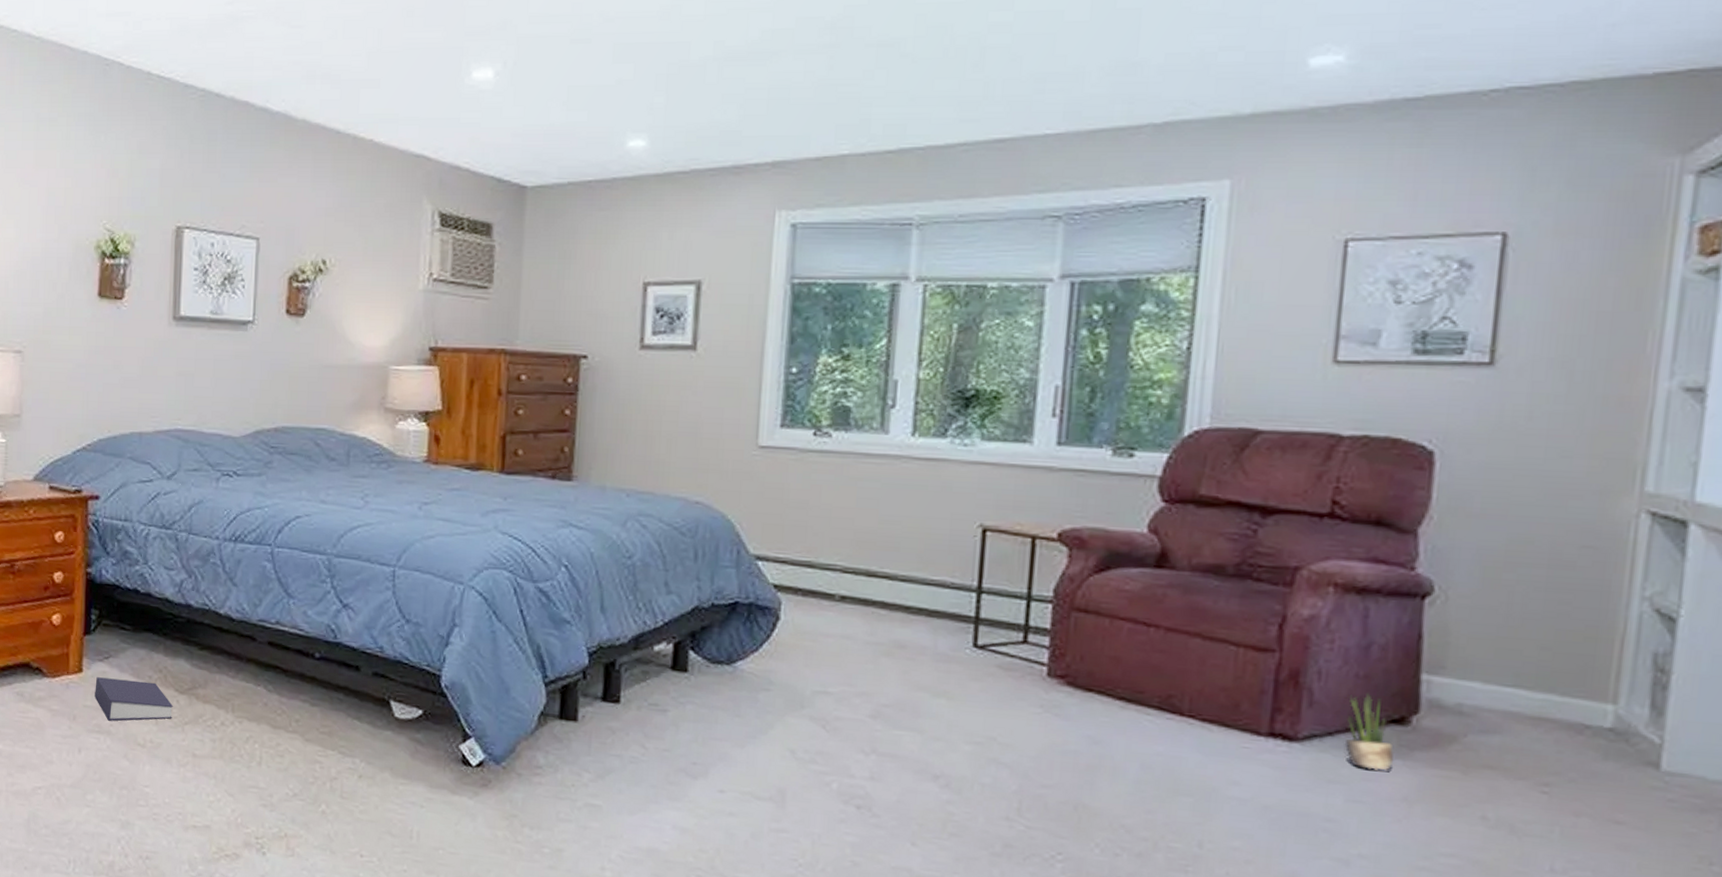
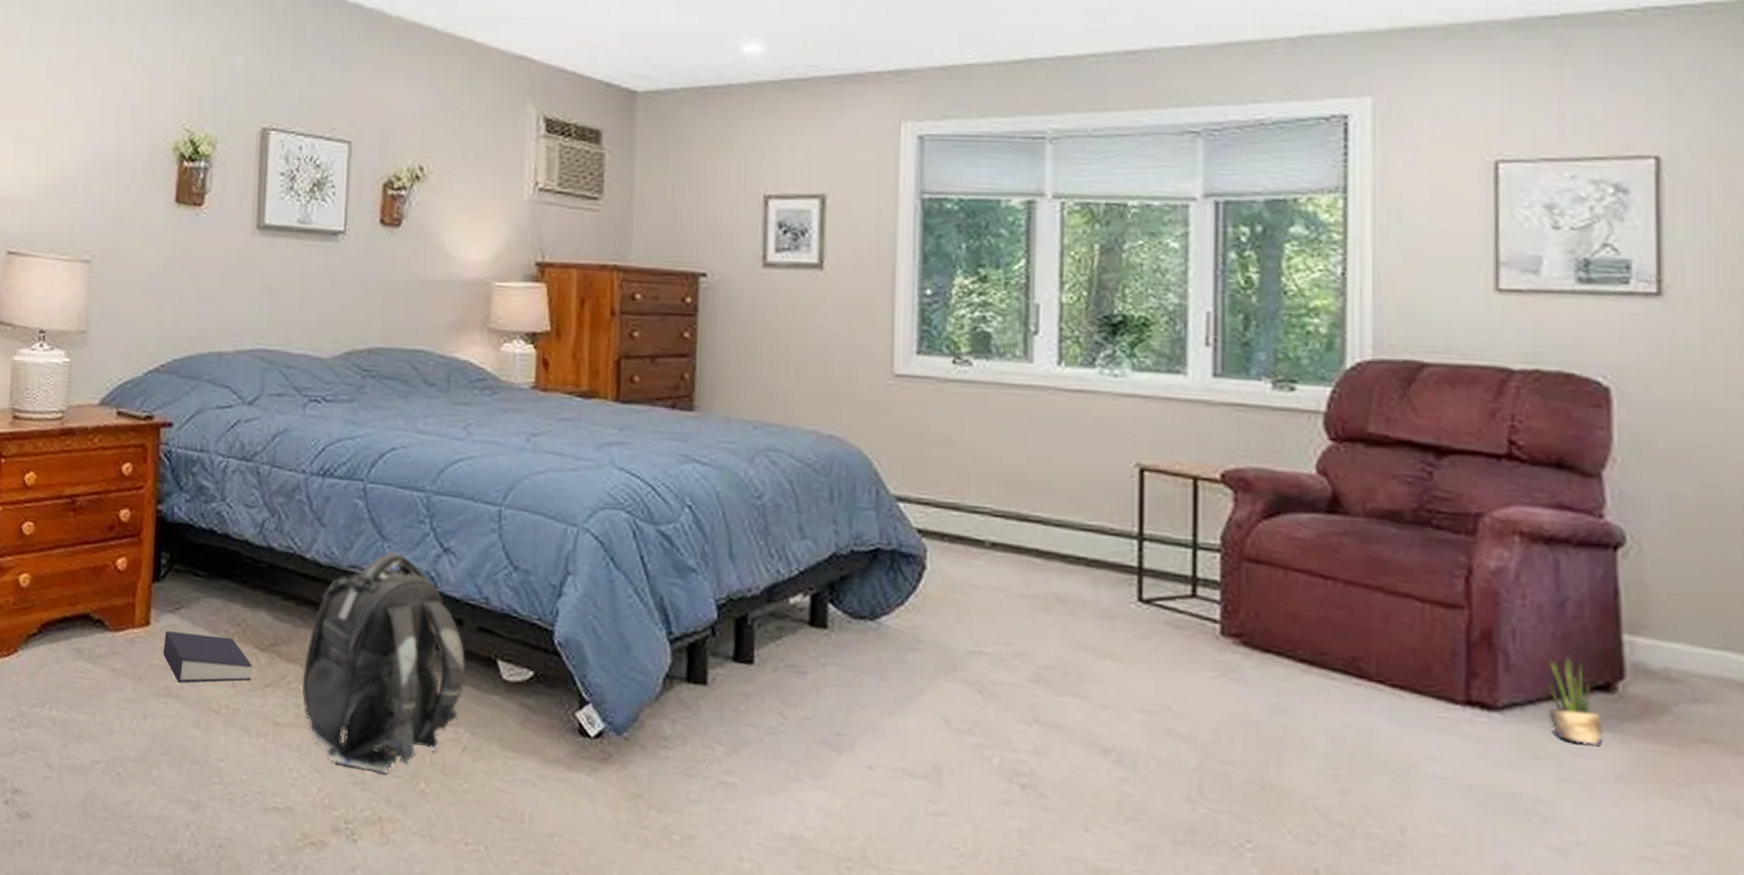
backpack: none [217,608,363,797] -> present [301,553,466,773]

